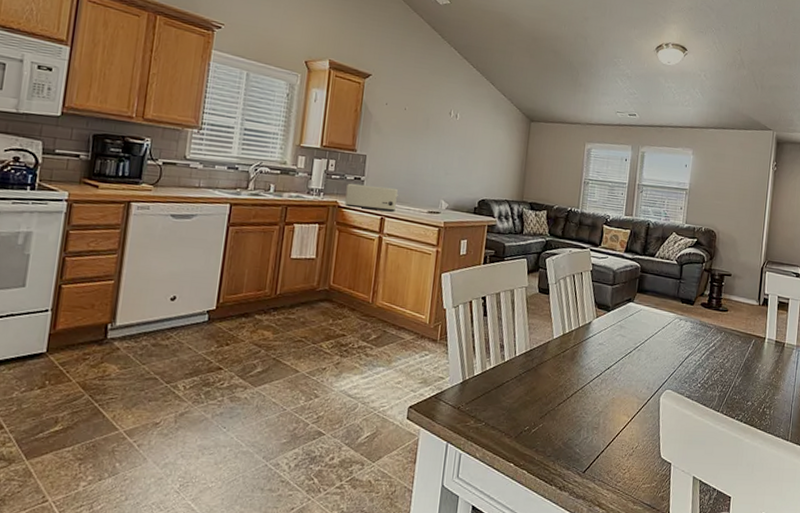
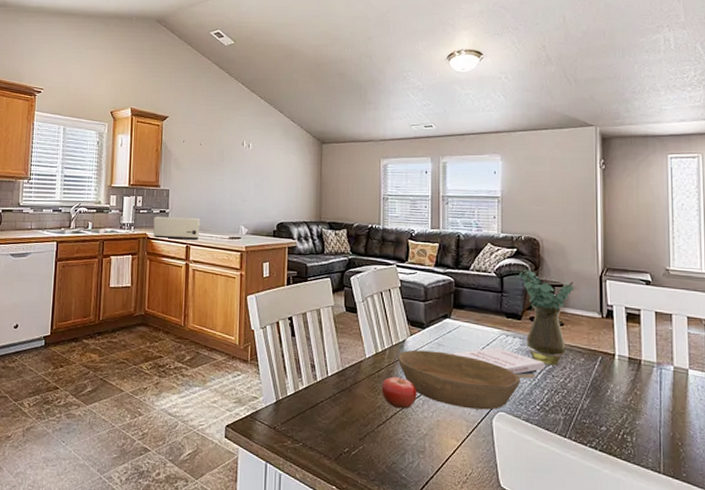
fruit: none [564,356,598,388] -> present [381,375,417,409]
bowl: none [582,331,687,388] -> present [397,350,520,410]
books: none [631,330,710,359] -> present [451,347,545,379]
vase: none [696,255,740,347] -> present [518,266,573,365]

